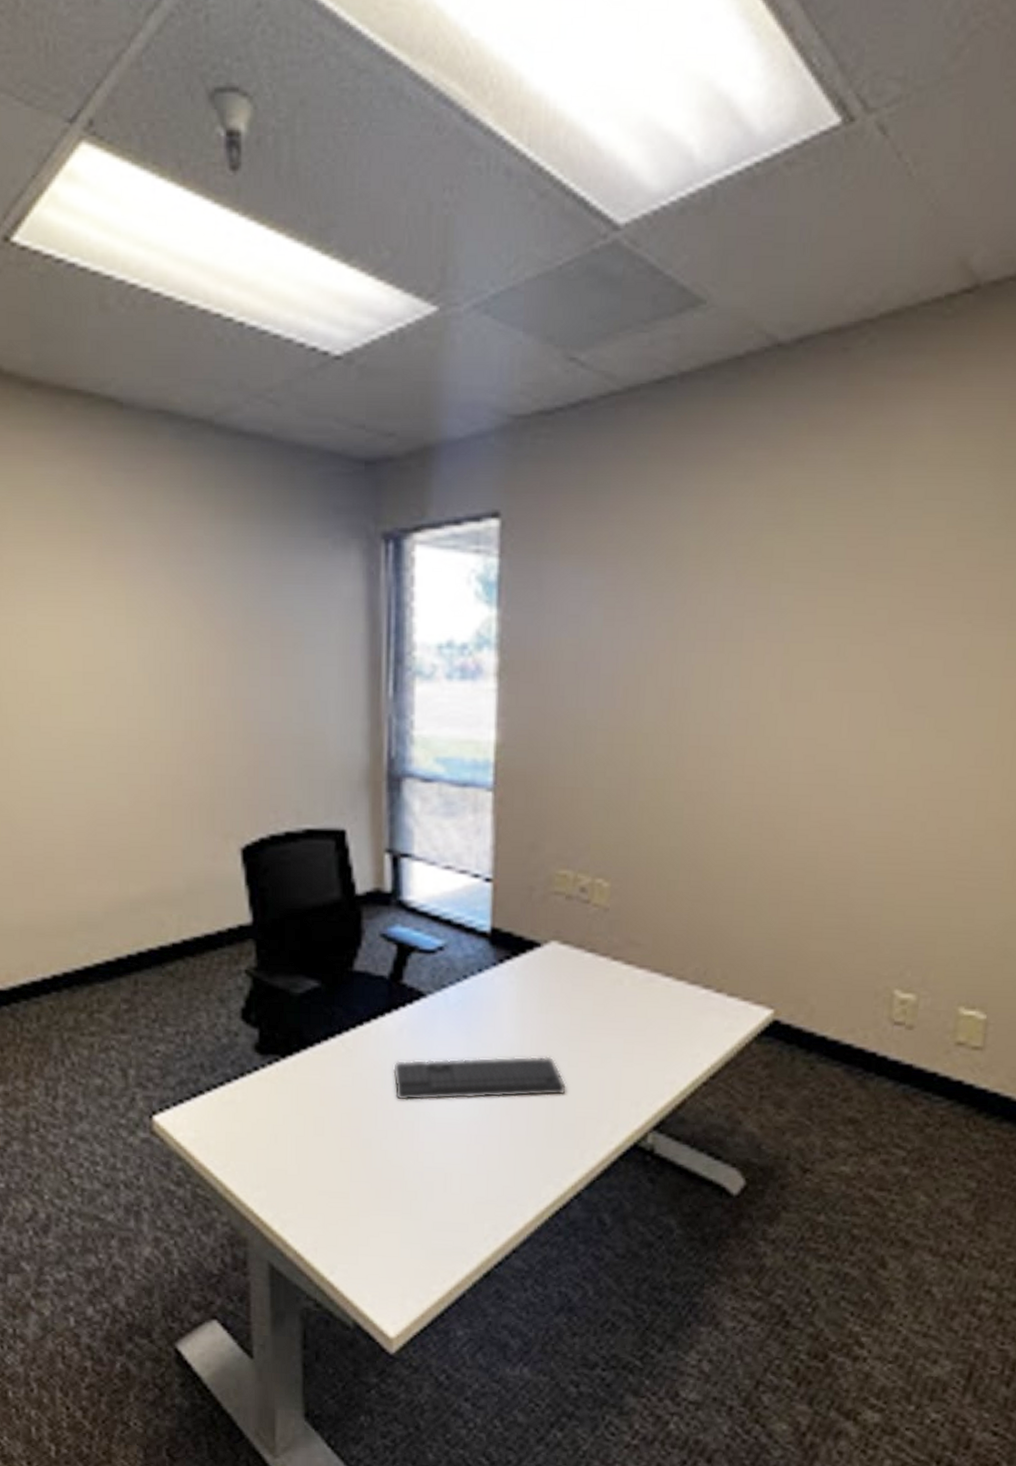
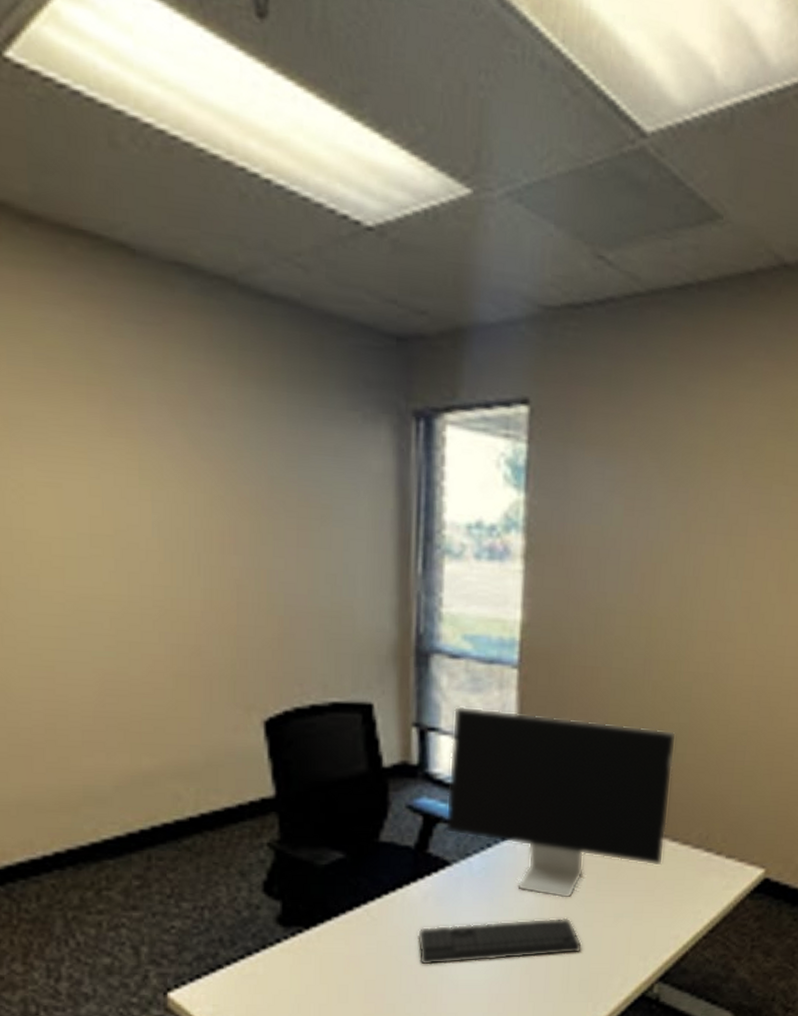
computer monitor: none [419,831,668,1037] -> present [445,706,677,899]

